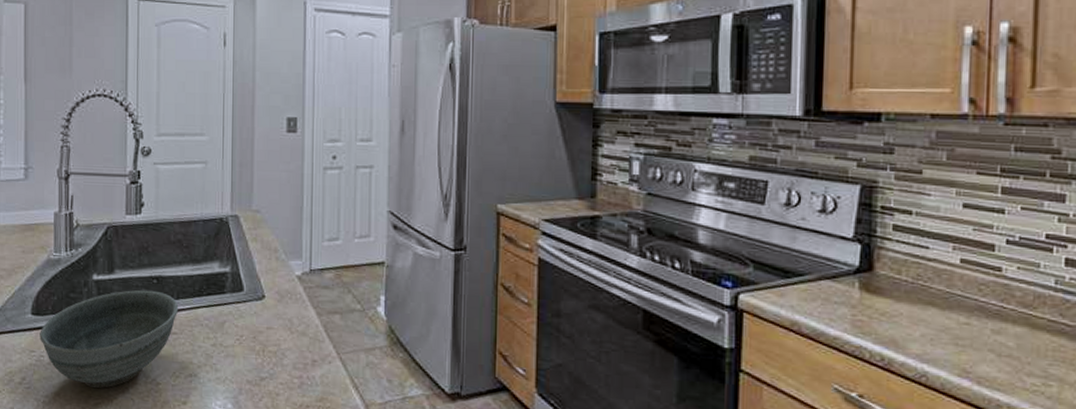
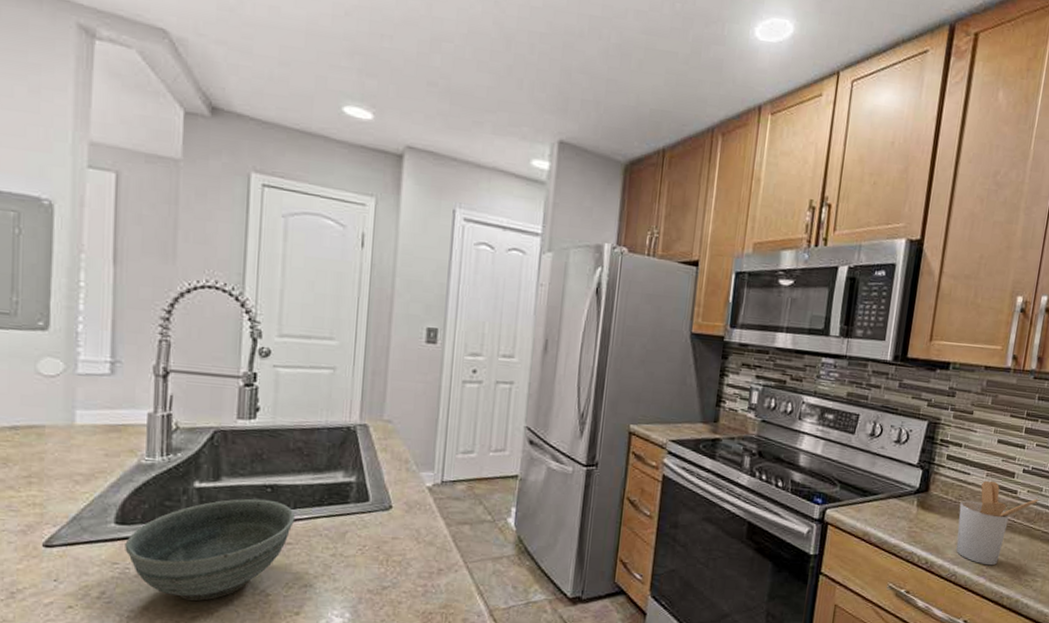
utensil holder: none [919,255,1036,365] -> present [956,481,1039,566]

